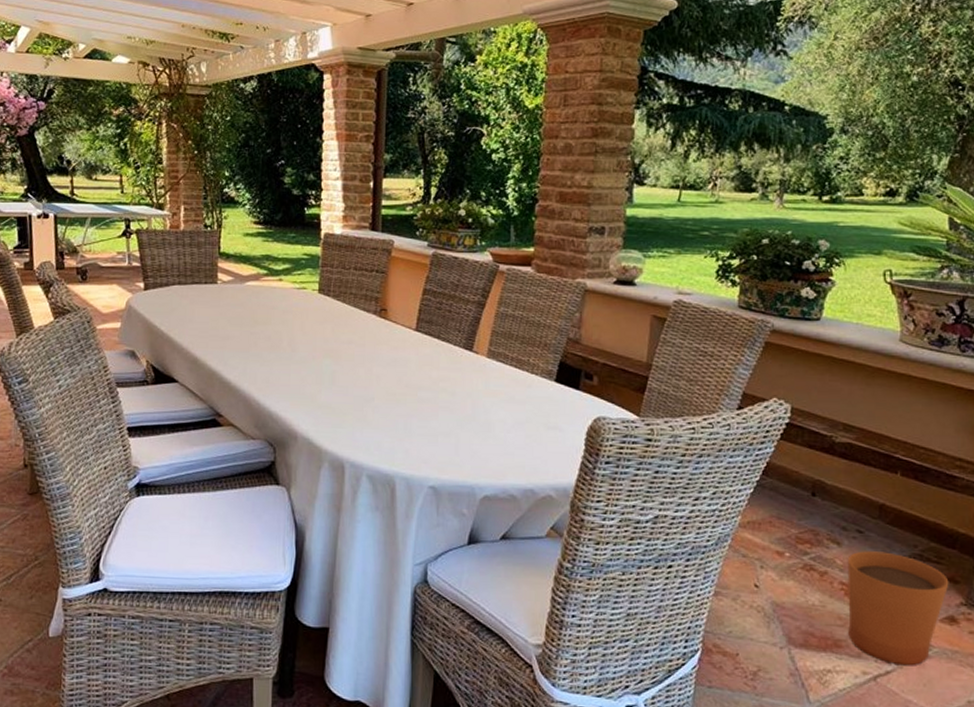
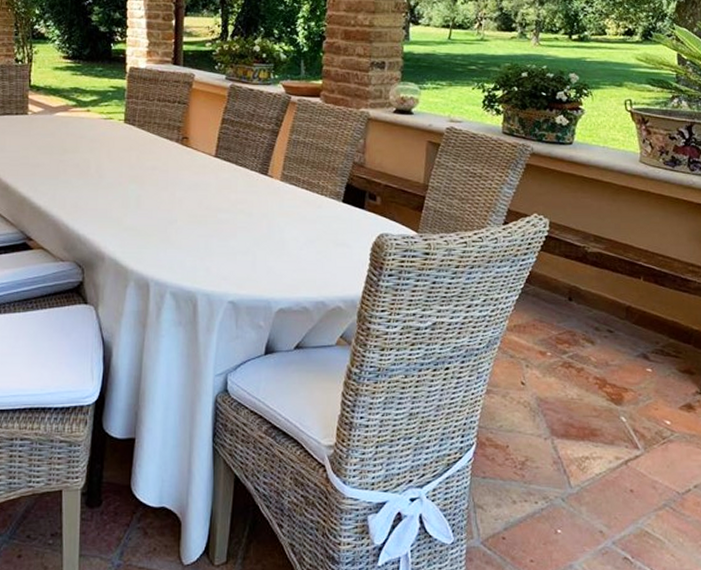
planter: present [847,551,949,666] -> none [600,348,686,450]

